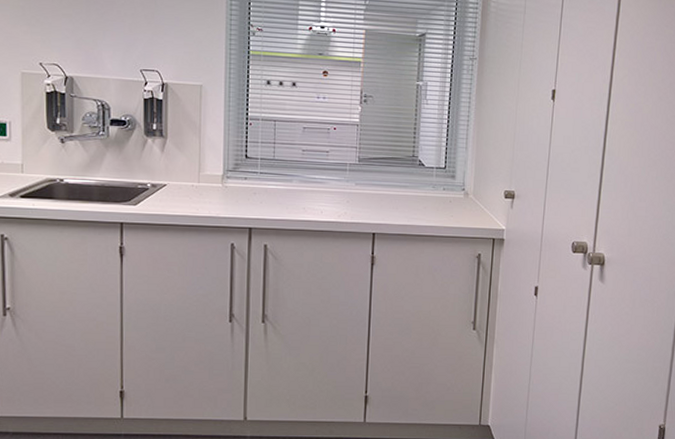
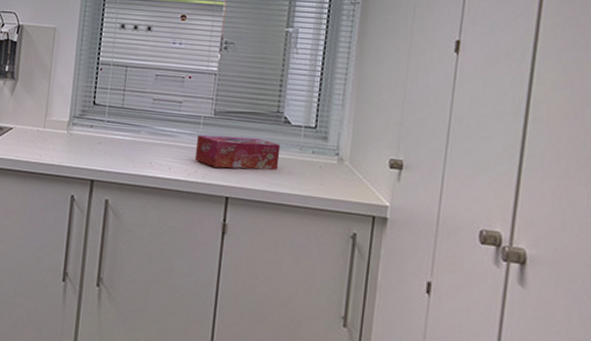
tissue box: none [343,180,417,208] -> present [194,135,281,170]

